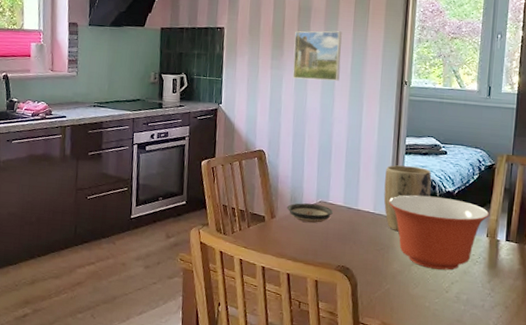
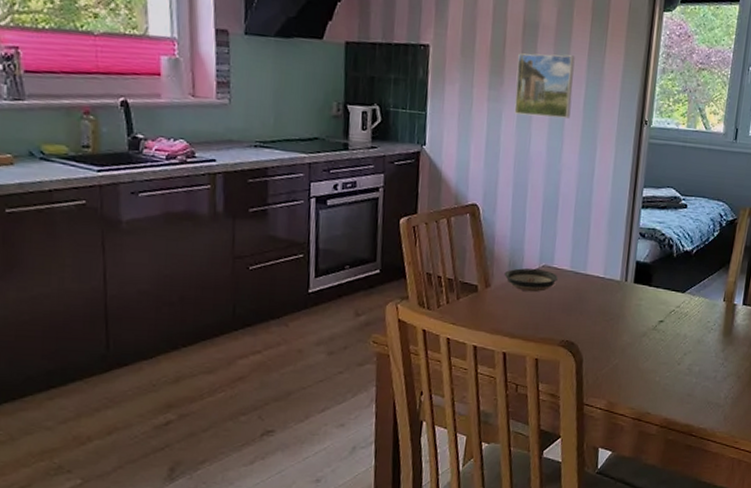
plant pot: present [383,165,432,231] -> none [615,221,670,298]
mixing bowl: present [388,195,490,270] -> none [620,256,728,340]

